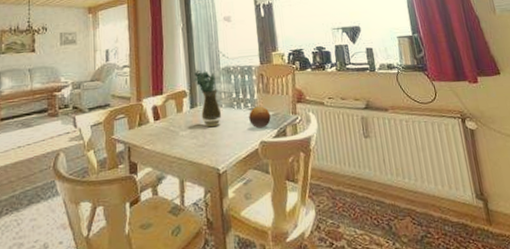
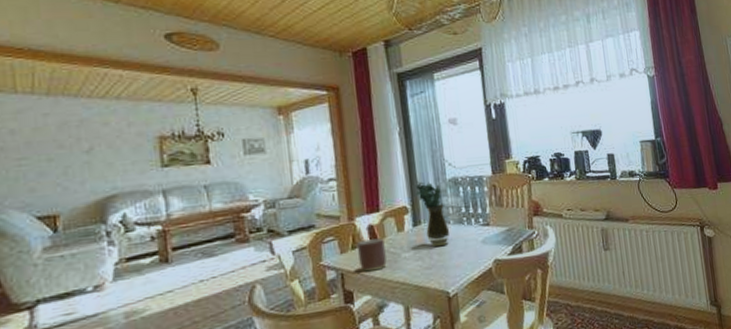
mug: none [142,117,167,147] -> present [356,238,387,272]
fruit: present [249,106,271,129] -> none [480,221,505,246]

